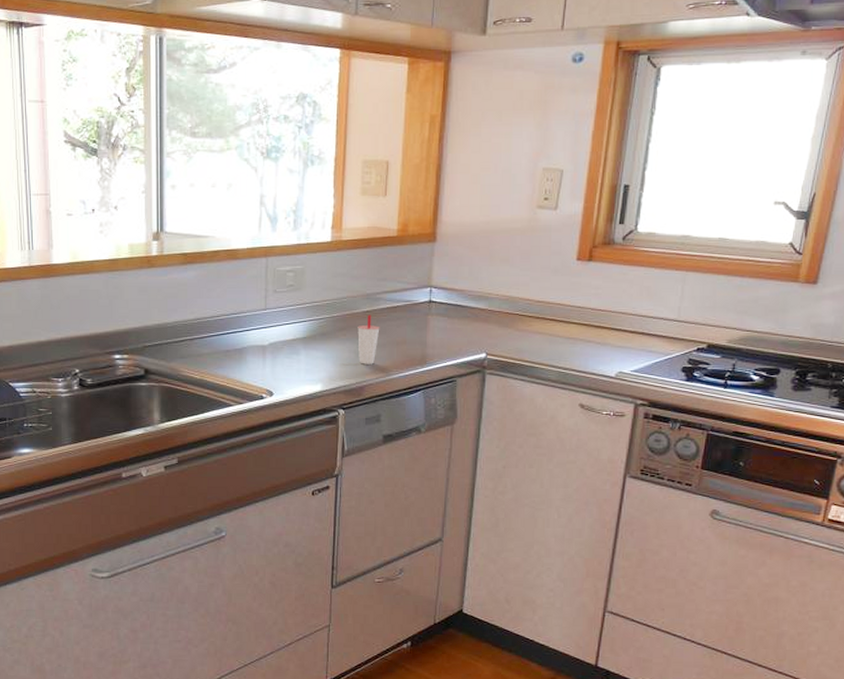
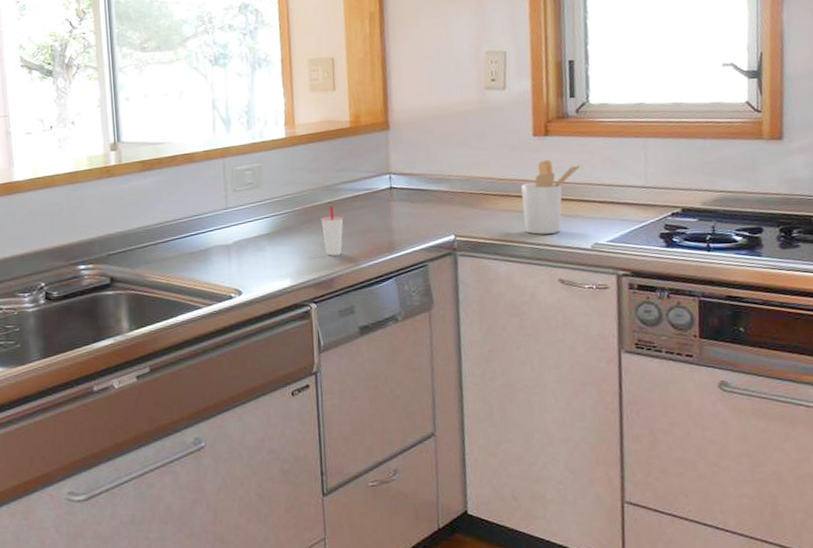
utensil holder: none [555,285,620,359] -> present [521,159,582,235]

